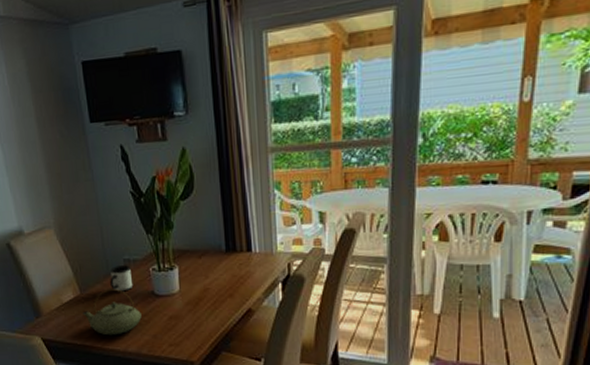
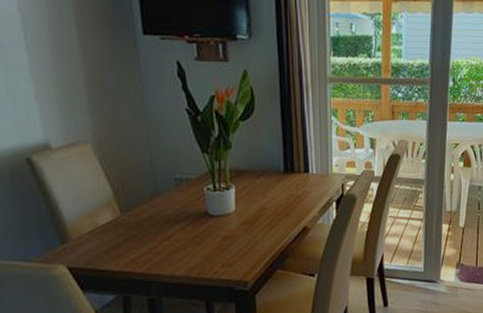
teapot: present [82,288,142,336] -> none [122,209,193,260]
mug: present [110,265,134,292] -> none [158,184,185,213]

